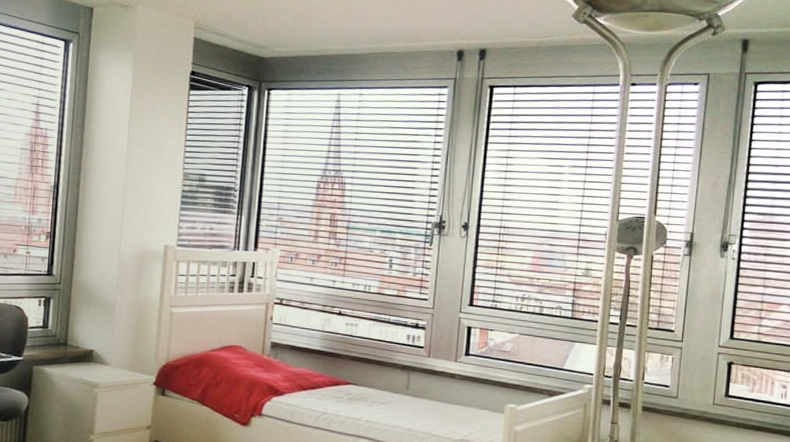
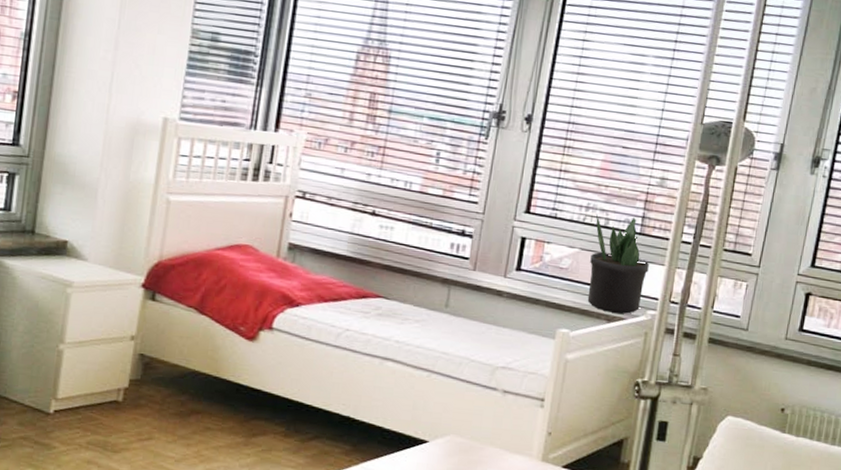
planter: none [529,303,582,388] -> present [587,214,649,314]

